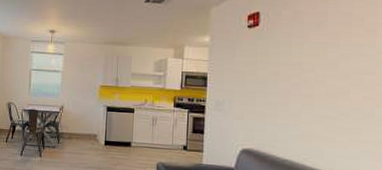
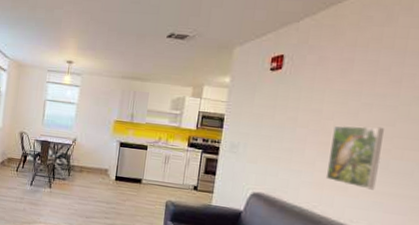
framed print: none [312,76,365,139] -> present [325,125,384,190]

